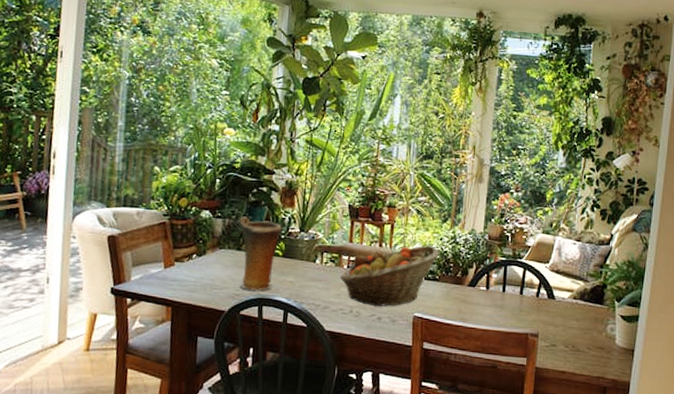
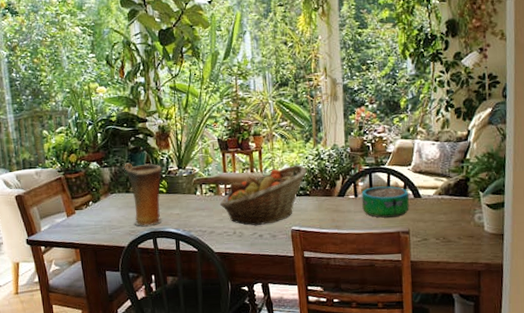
decorative bowl: none [492,280,543,317] -> present [361,186,409,218]

